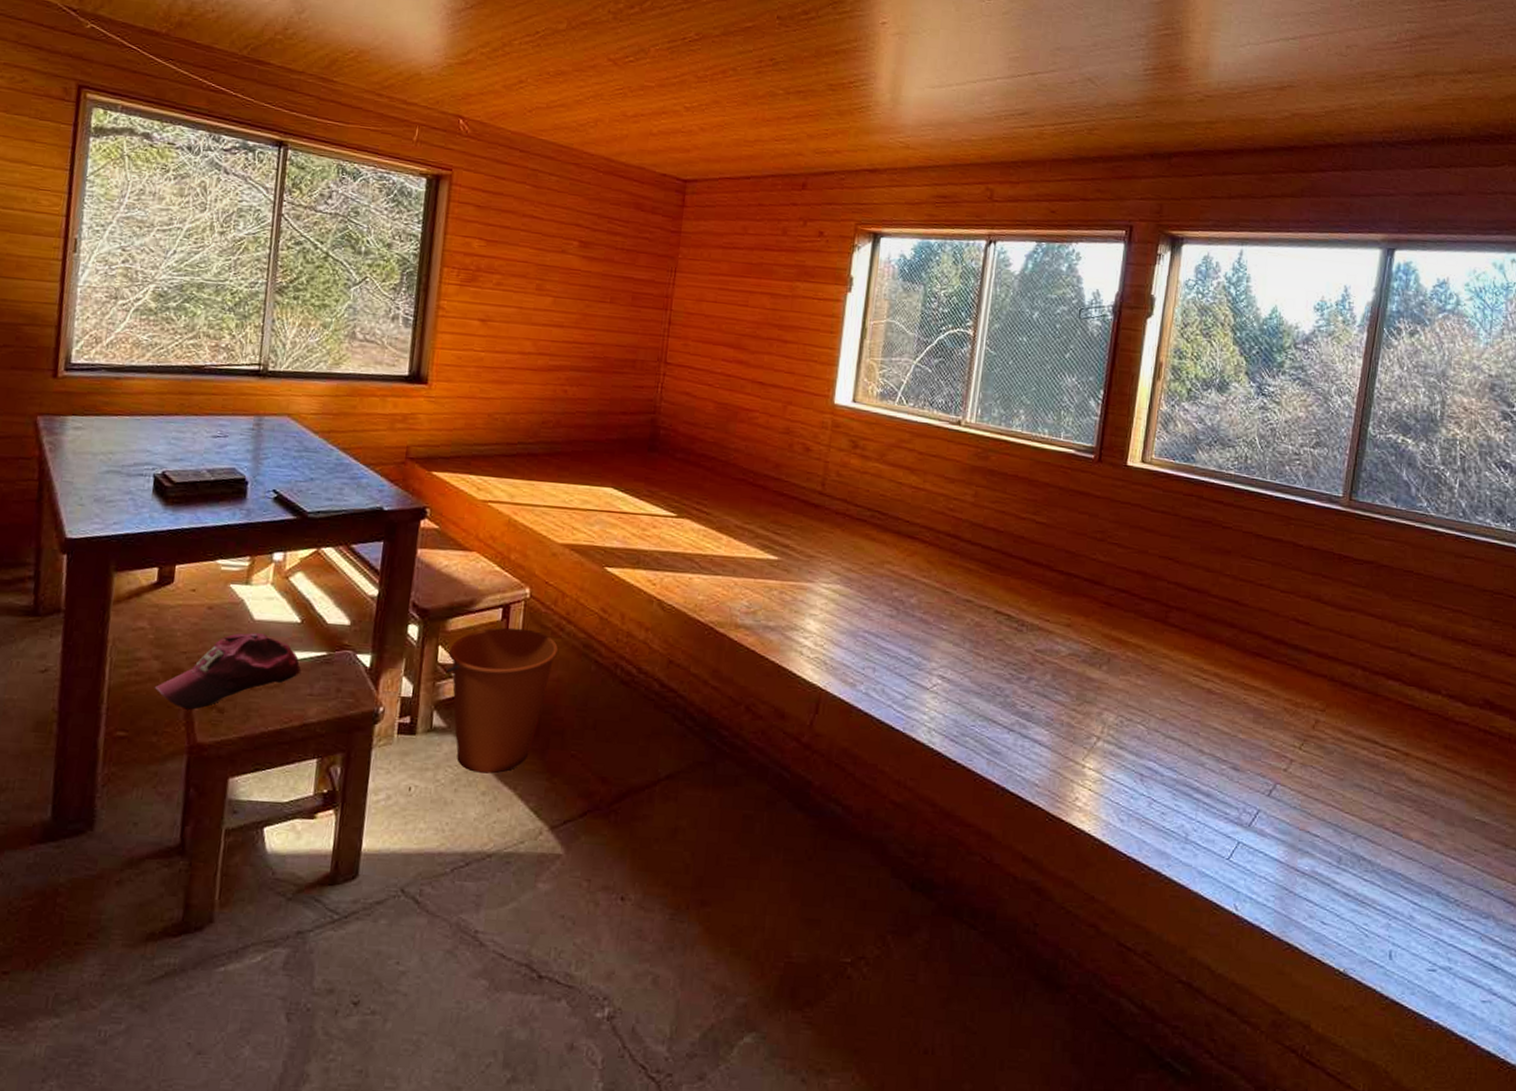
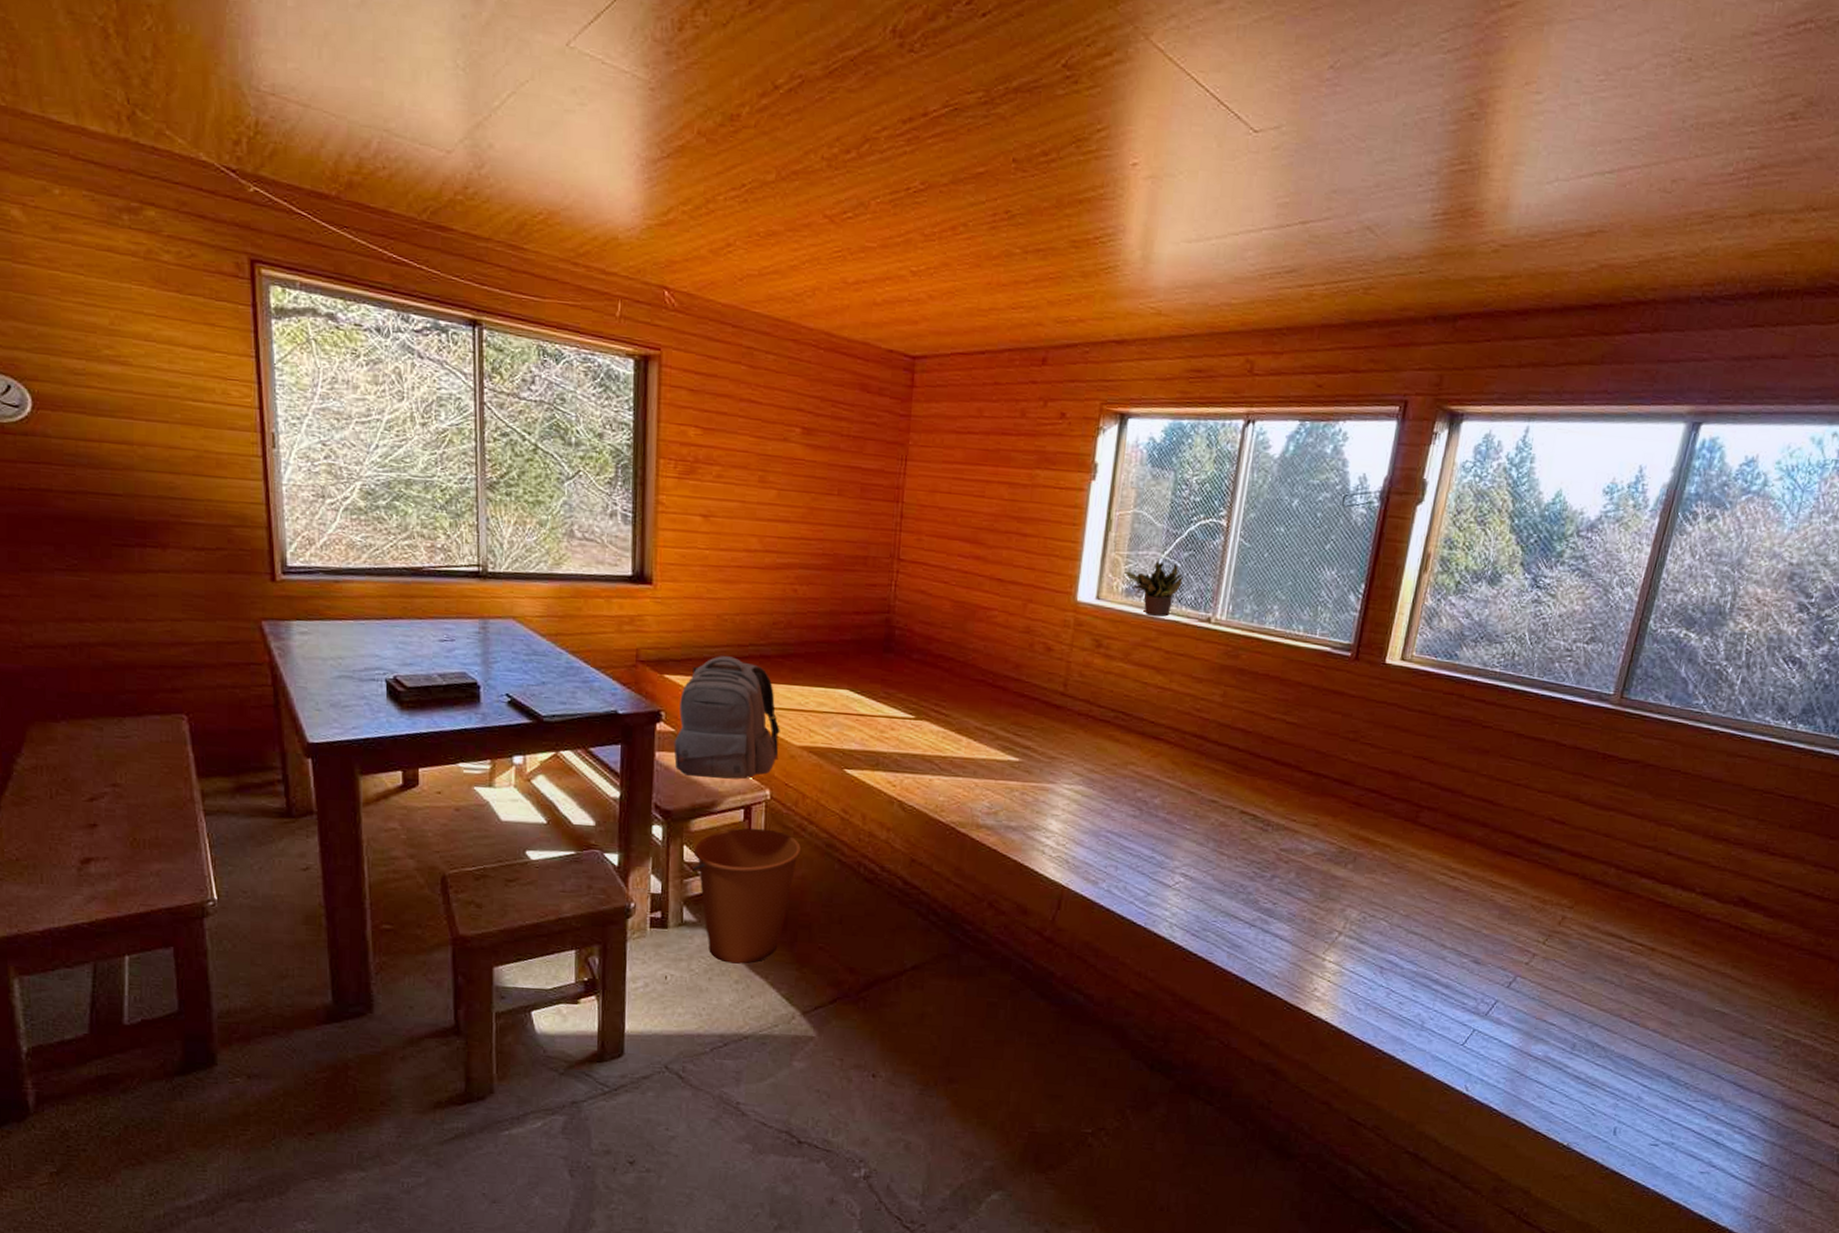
baseball cap: present [154,633,300,710] -> none [412,833,551,905]
backpack: none [436,453,544,578] -> present [674,656,780,780]
potted plant: none [878,367,934,420] -> present [1123,561,1183,618]

